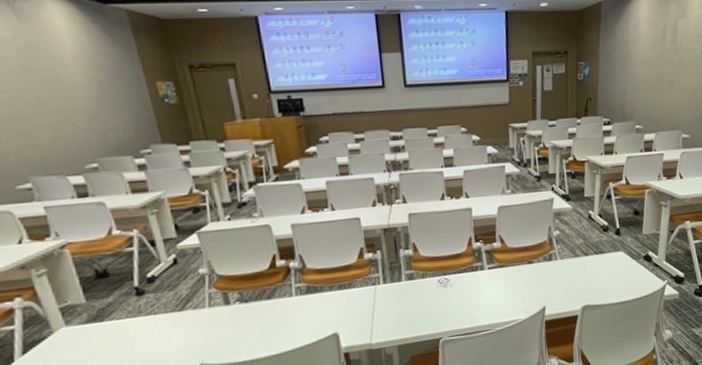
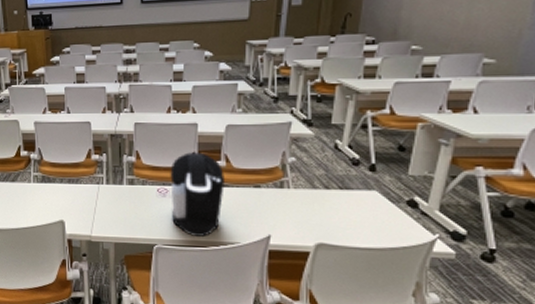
coffee maker: none [449,236,502,322] -> present [170,152,225,237]

